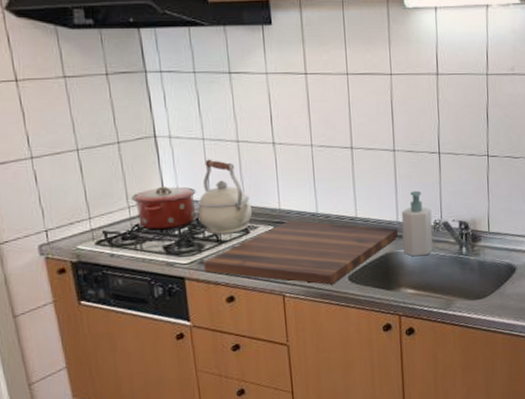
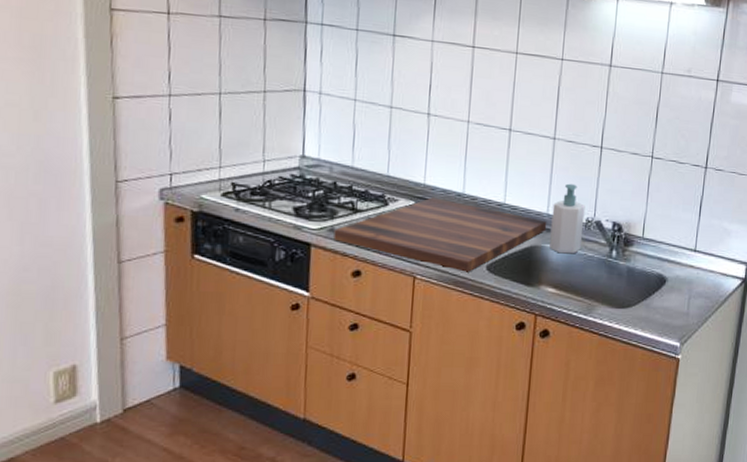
casserole: present [130,186,196,231] -> none [267,143,338,191]
kettle: present [197,159,253,235] -> none [336,121,396,203]

